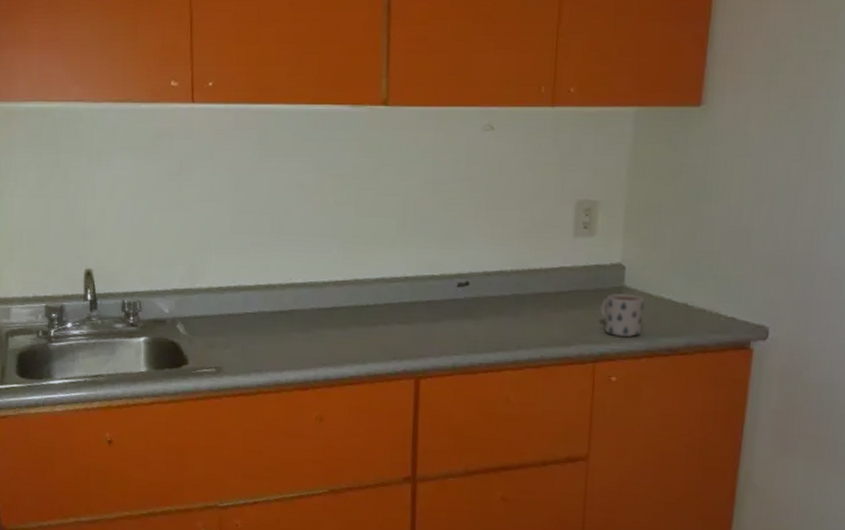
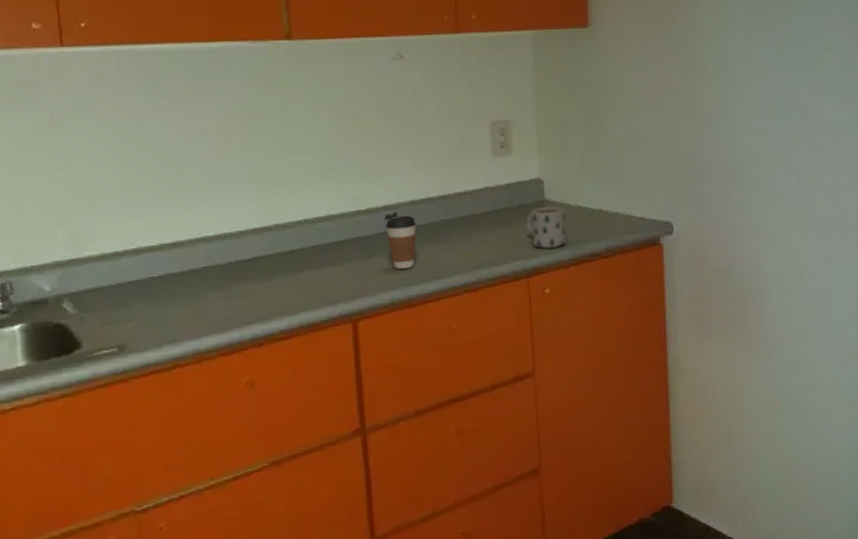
coffee cup: none [456,285,487,337] -> present [385,215,417,269]

